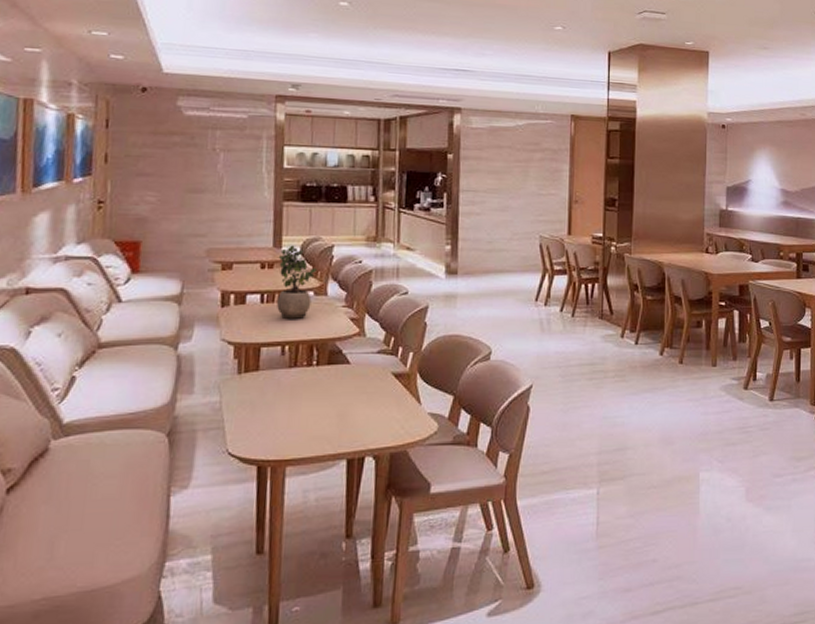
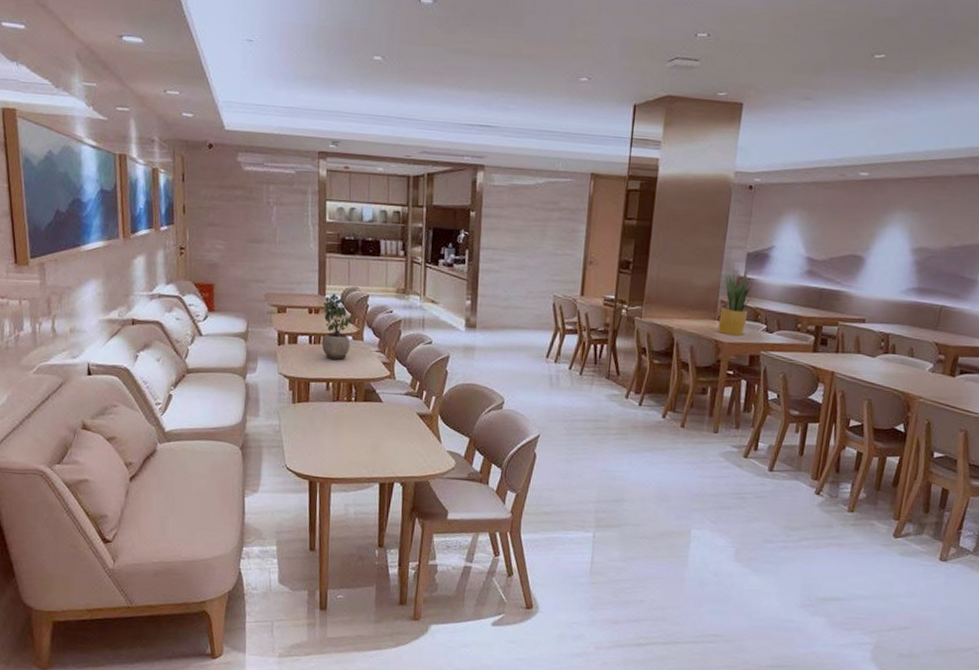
planter: none [706,205,738,267] -> present [717,272,756,337]

